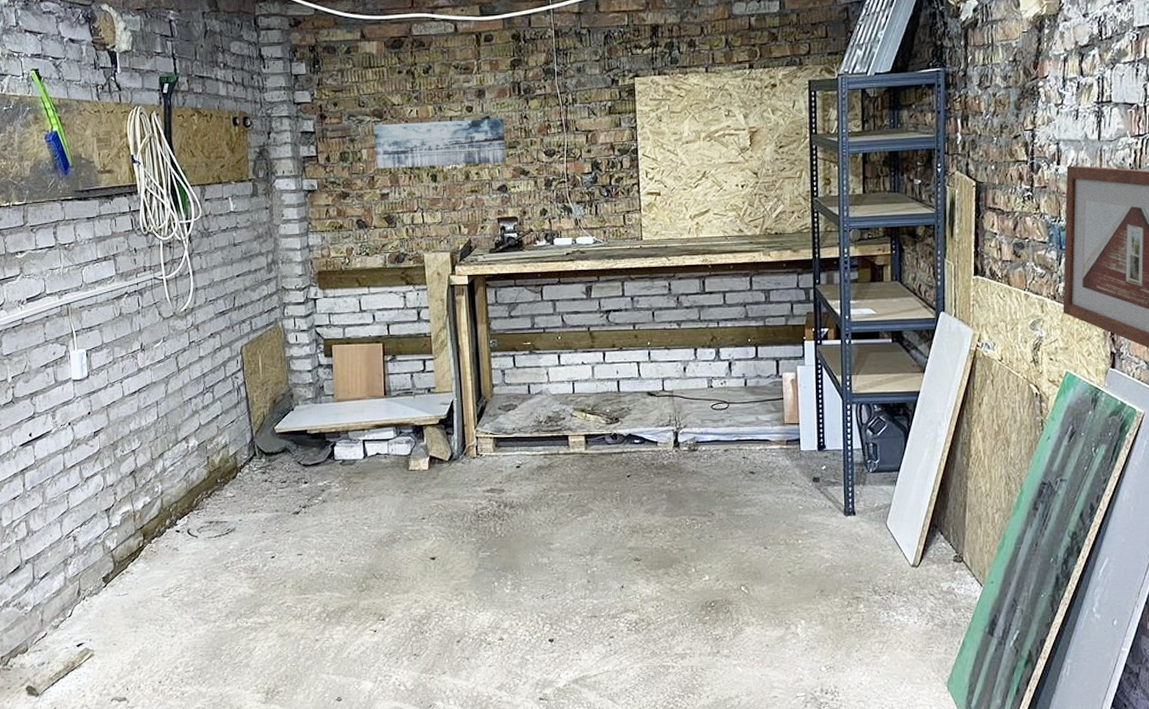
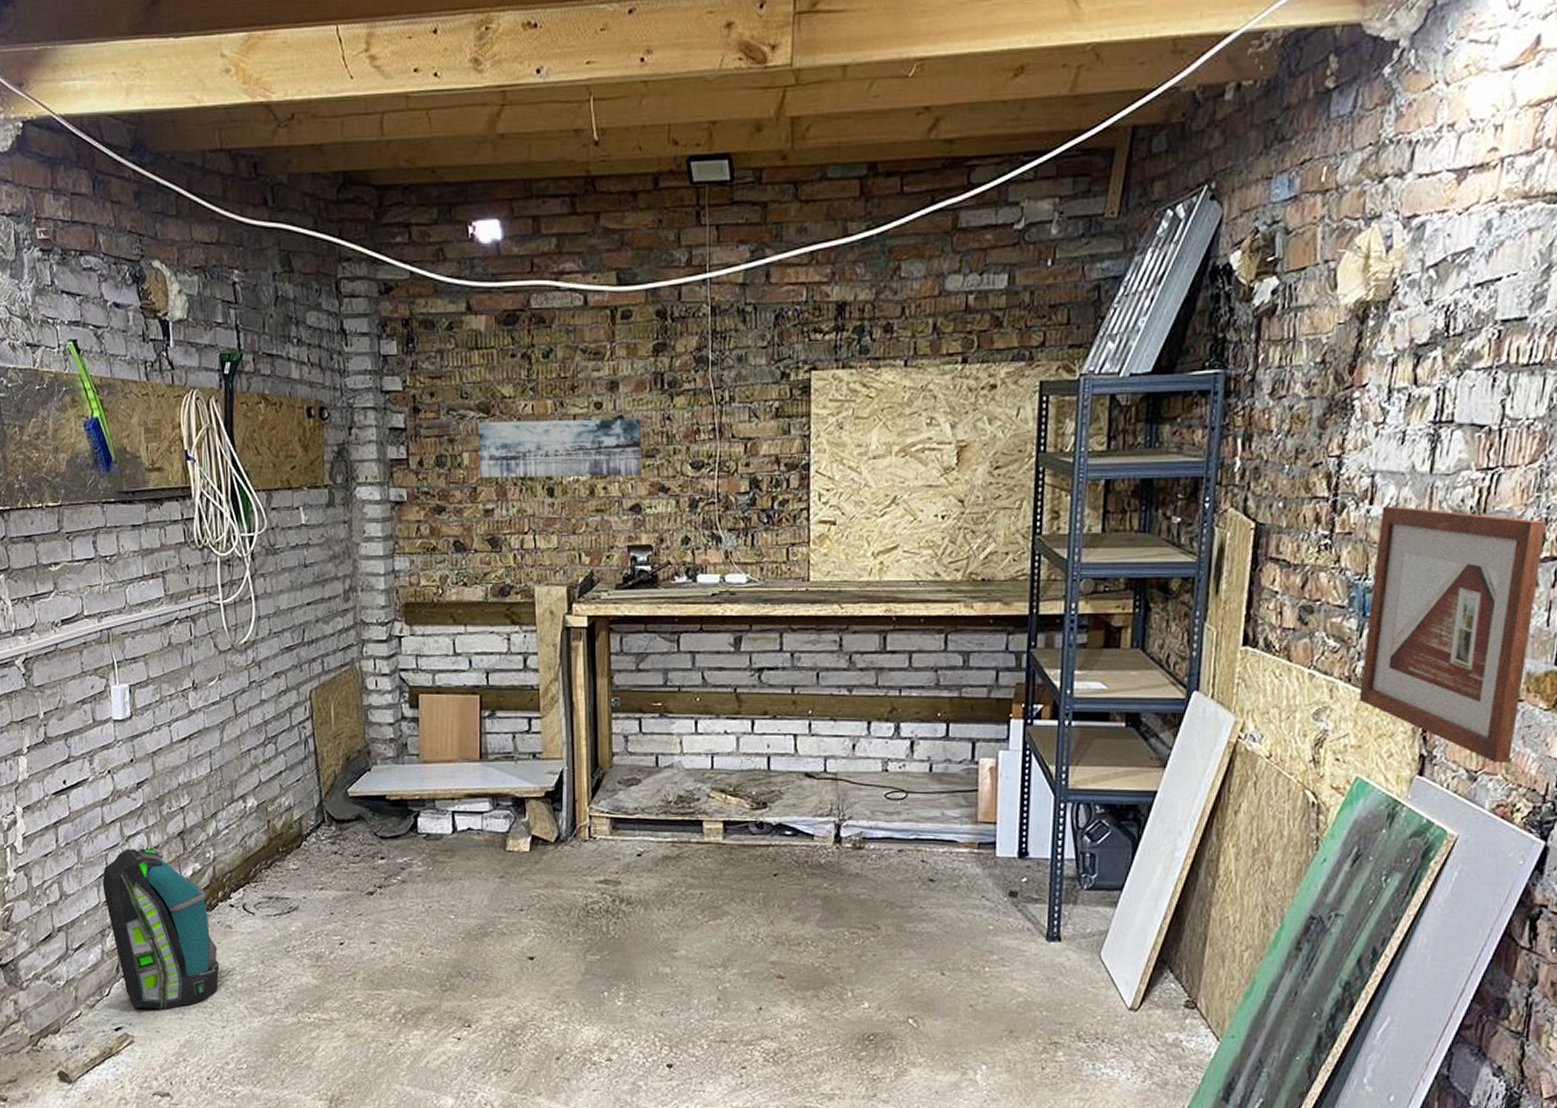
backpack: none [64,487,168,625] -> present [102,848,220,1010]

